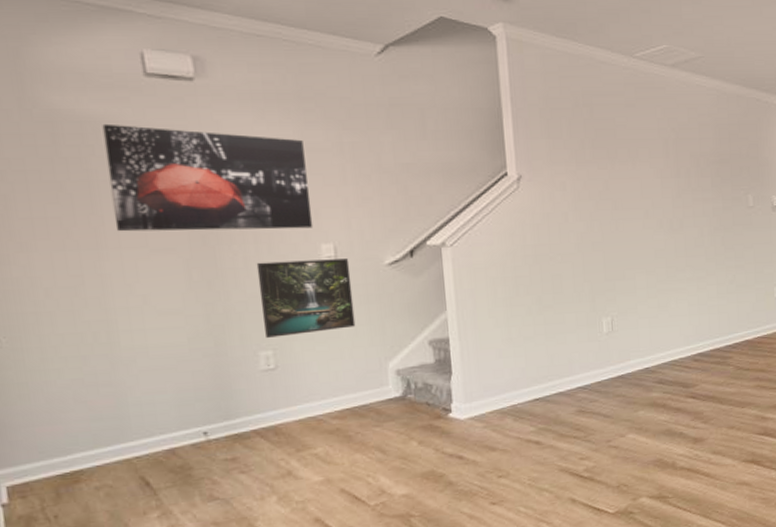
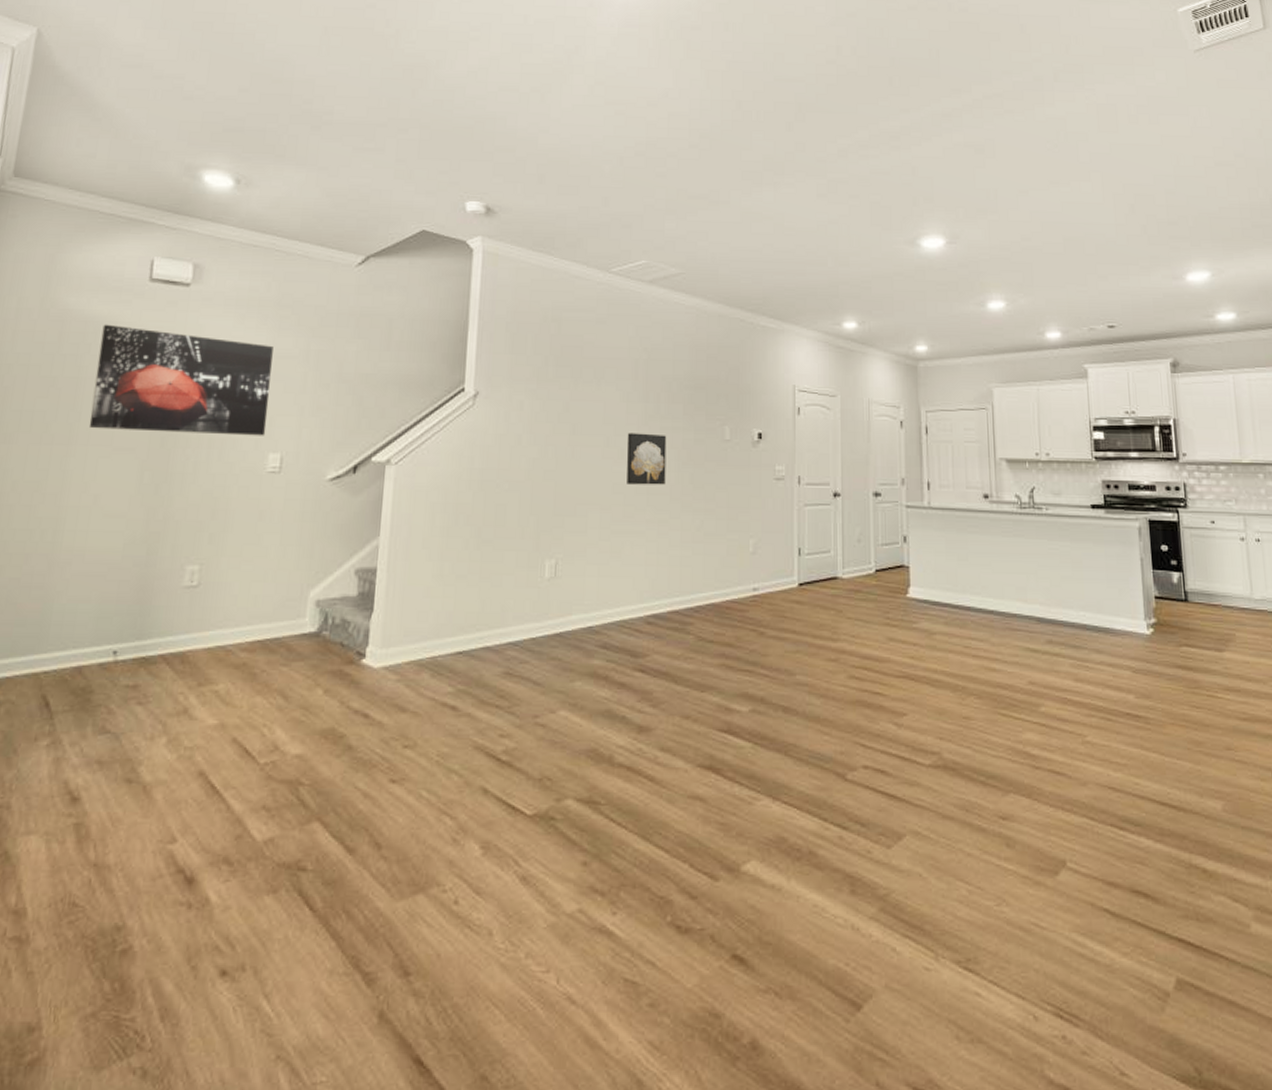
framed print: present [256,258,356,338] -> none [196,468,293,551]
wall art: none [663,204,701,250] -> present [626,433,667,485]

